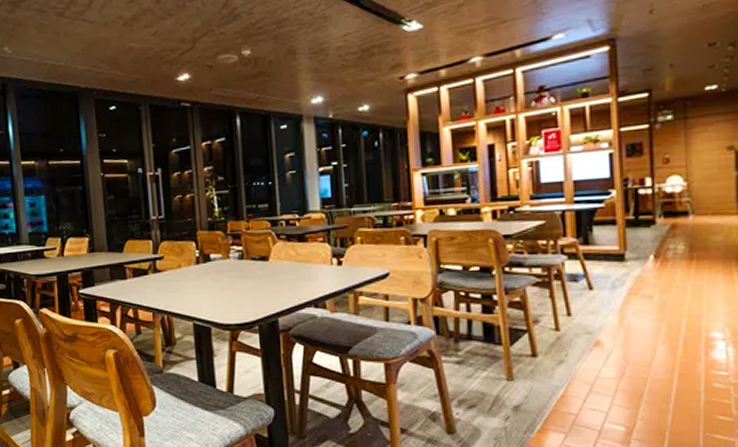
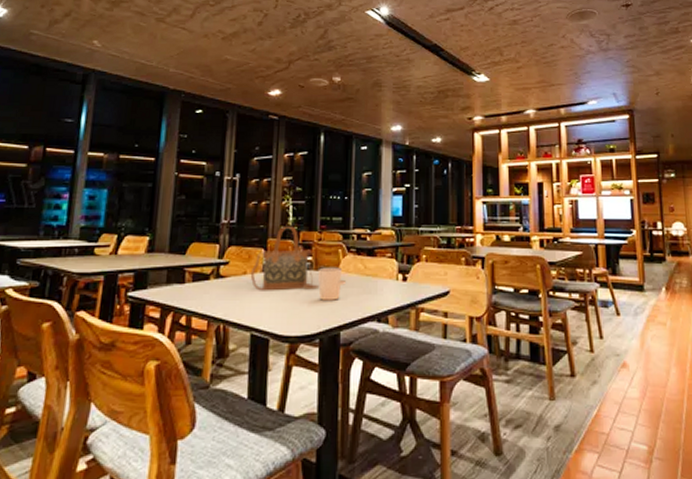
handbag: none [185,216,253,283] -> present [250,226,320,291]
cup: none [249,255,280,289] -> present [317,267,347,300]

